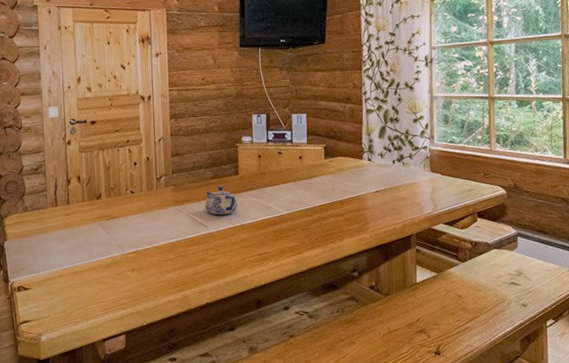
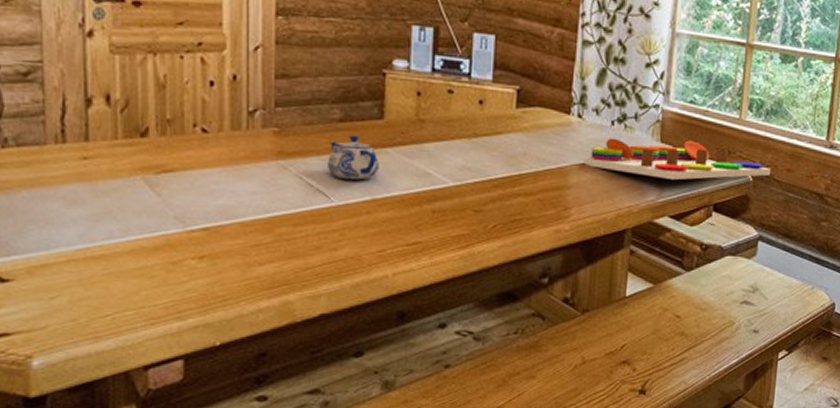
board game: none [375,168,521,197] -> present [583,138,772,180]

